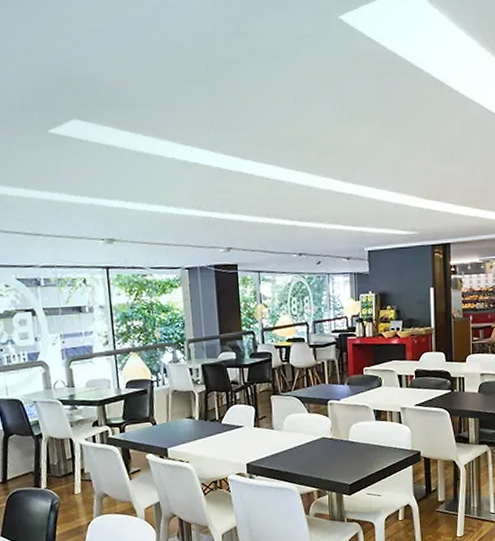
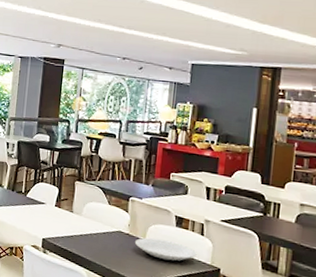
plate: none [339,436,398,458] -> present [134,238,197,263]

